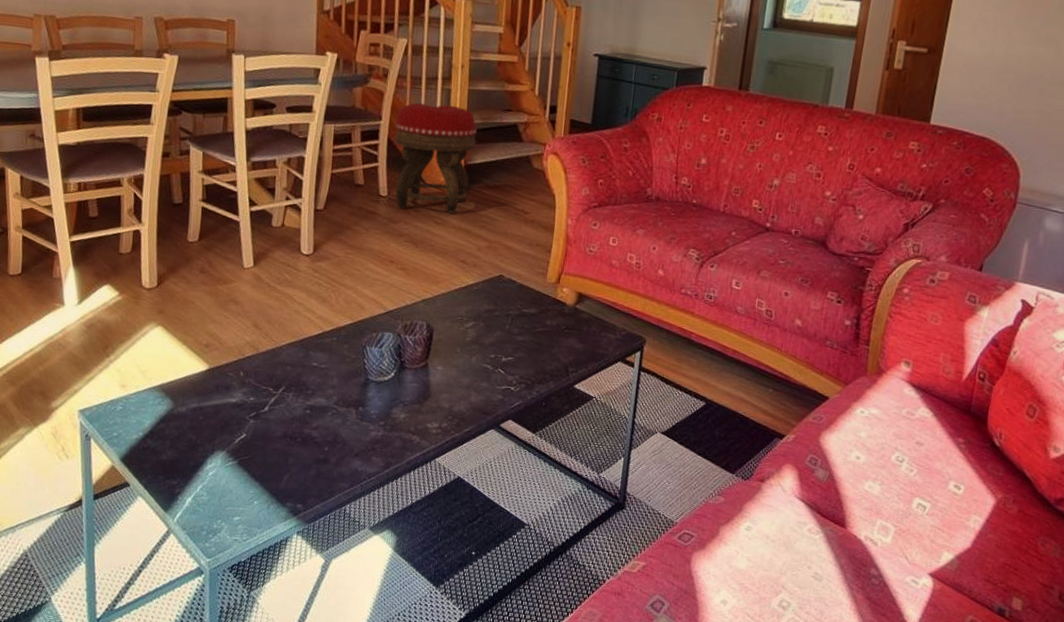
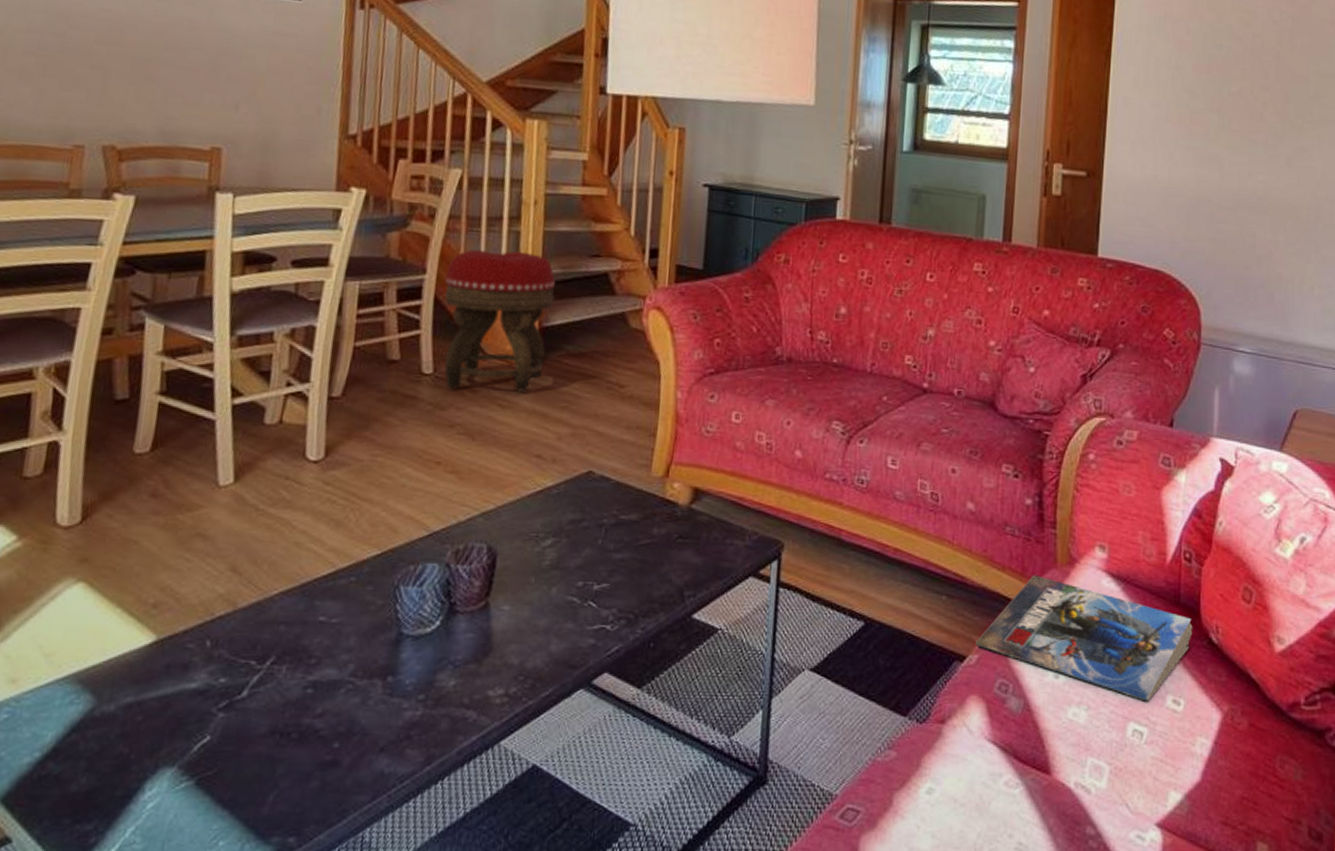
magazine: none [793,379,979,485] -> present [975,575,1193,703]

